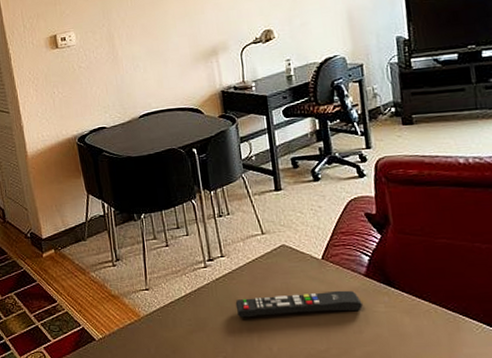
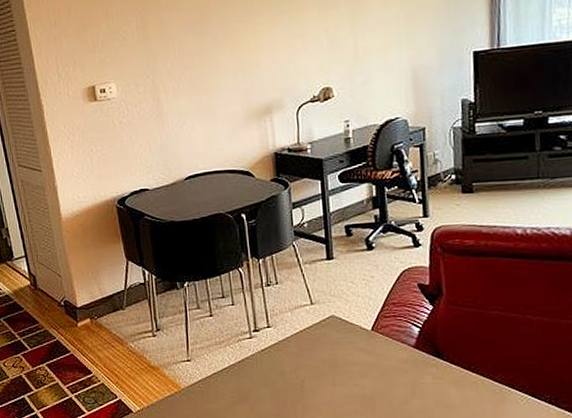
remote control: present [235,290,363,318] -> none [280,361,410,389]

